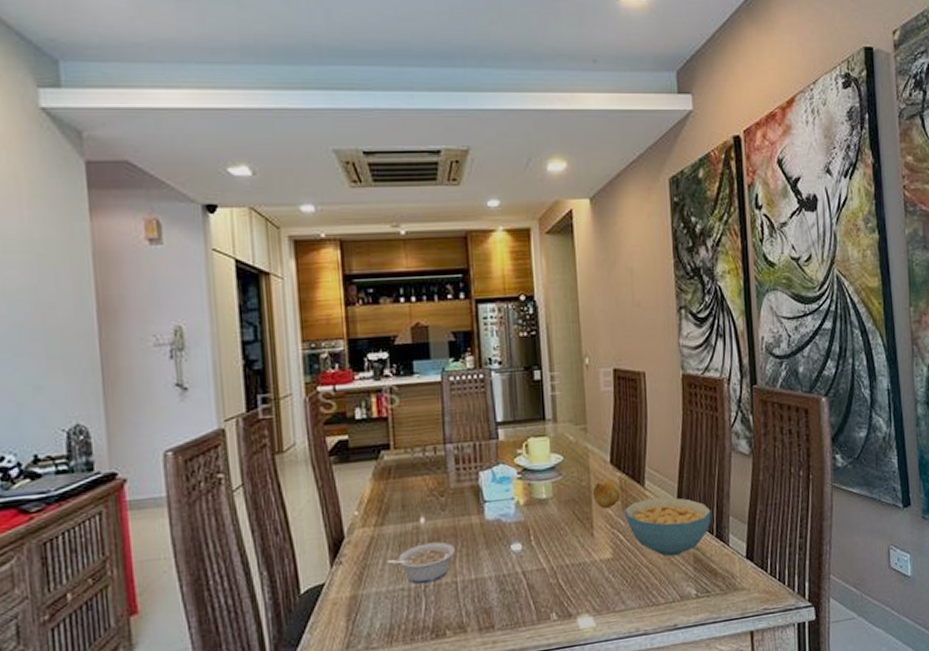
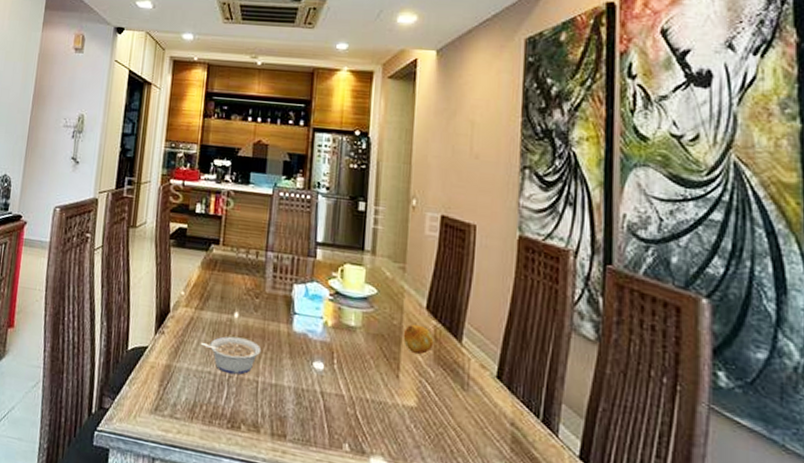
cereal bowl: present [624,497,711,557] -> none [436,356,539,429]

